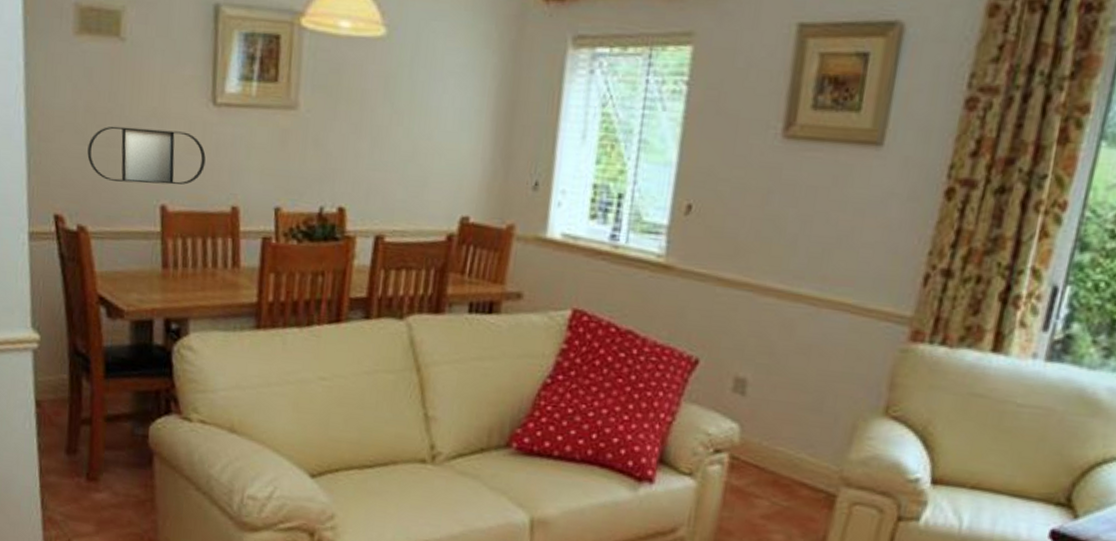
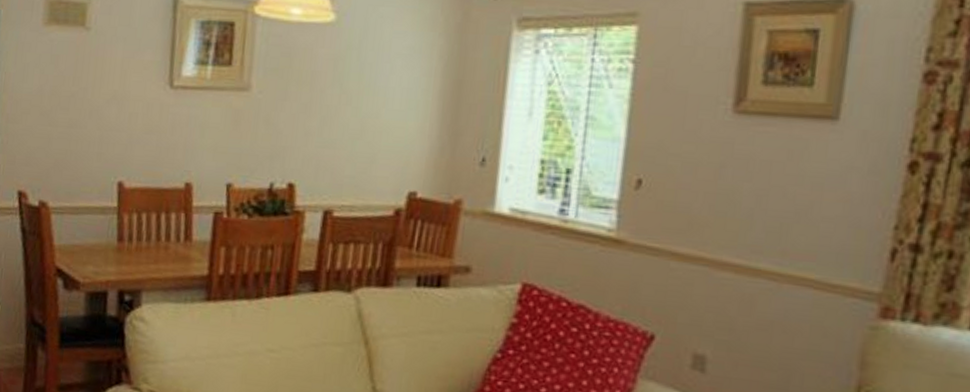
home mirror: present [87,126,206,185] -> none [51,108,162,163]

